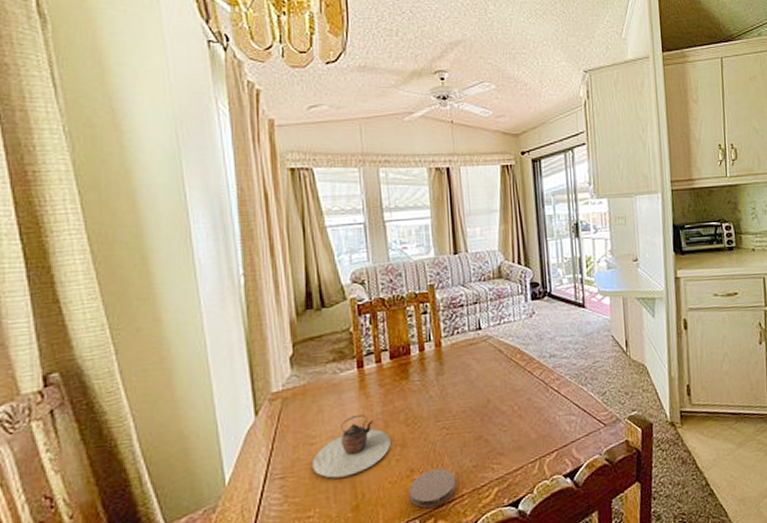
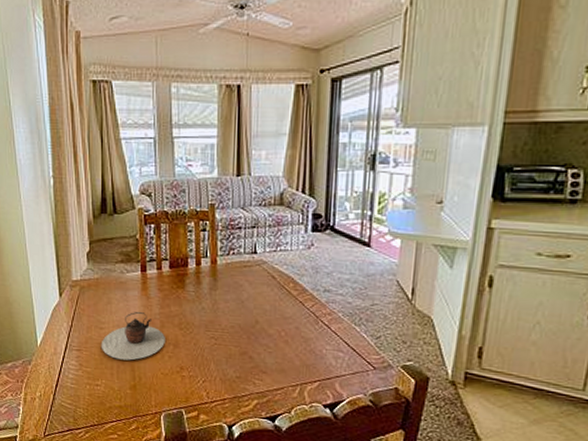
coaster: present [409,468,457,509] -> none [178,371,220,403]

